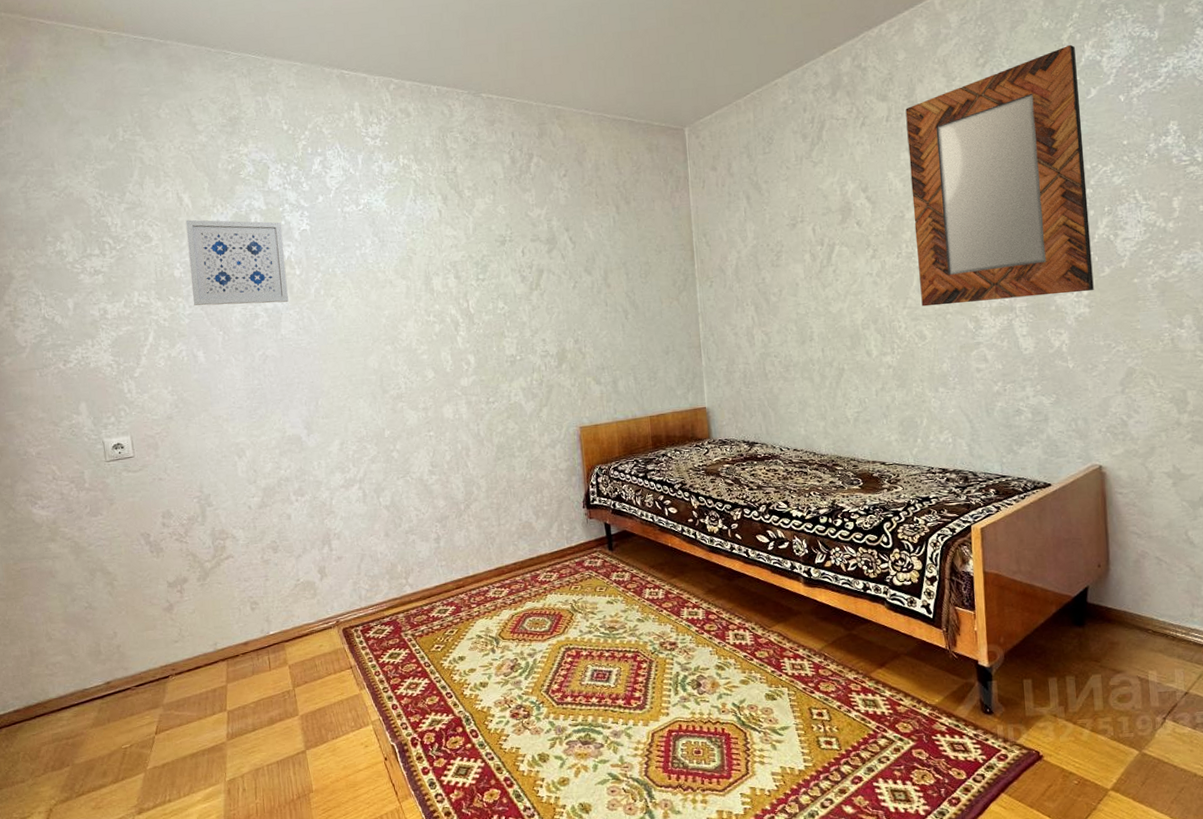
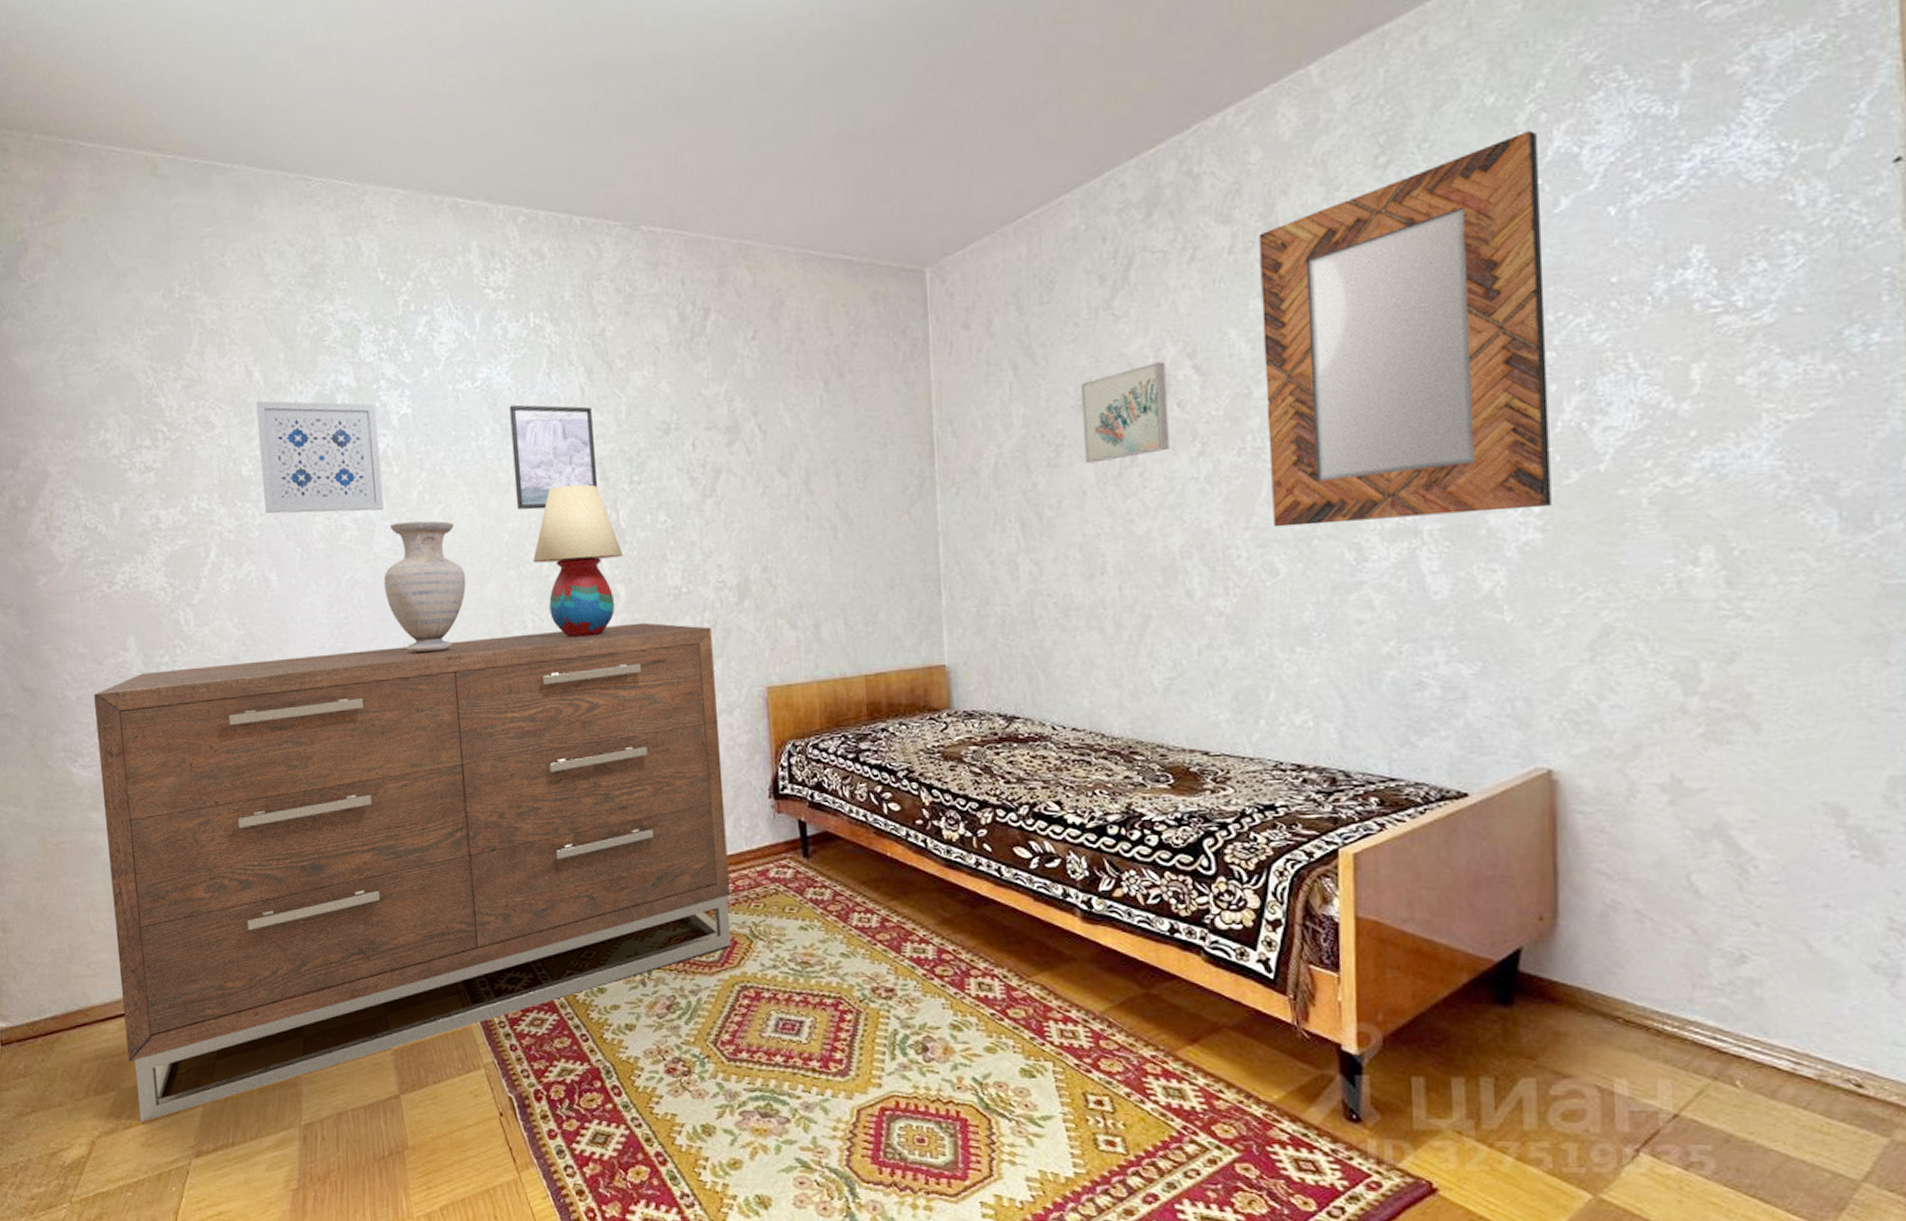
dresser: none [51,382,558,791] -> present [94,622,732,1123]
vase: none [289,309,354,409] -> present [383,520,466,652]
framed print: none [385,223,453,301] -> present [509,404,598,510]
table lamp: none [405,281,473,395] -> present [533,484,624,637]
wall art: none [792,194,852,264] -> present [1080,362,1170,464]

